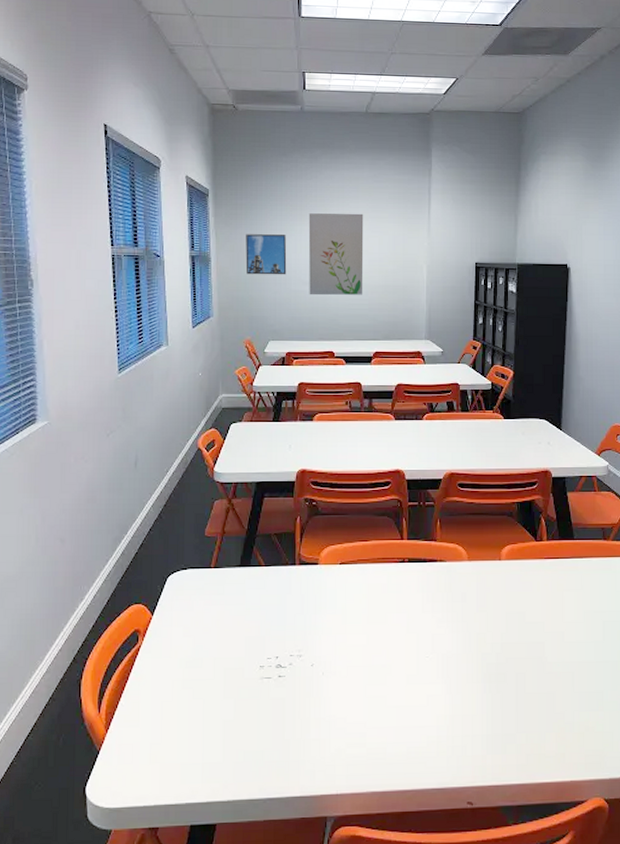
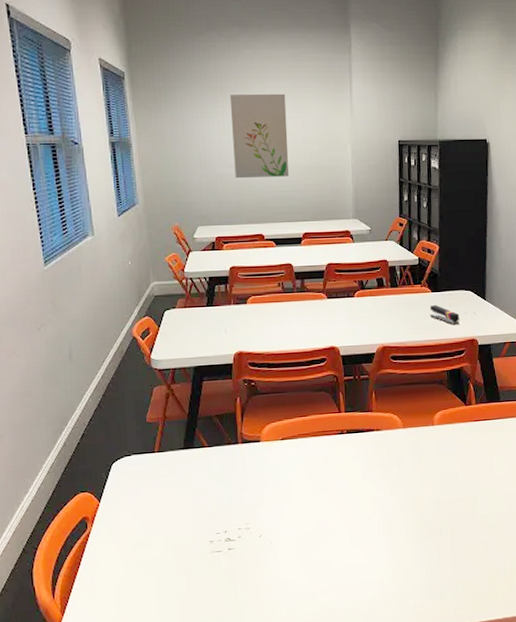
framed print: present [245,234,287,275] -> none [166,118,211,160]
stapler: none [501,433,533,455] -> present [430,305,460,325]

